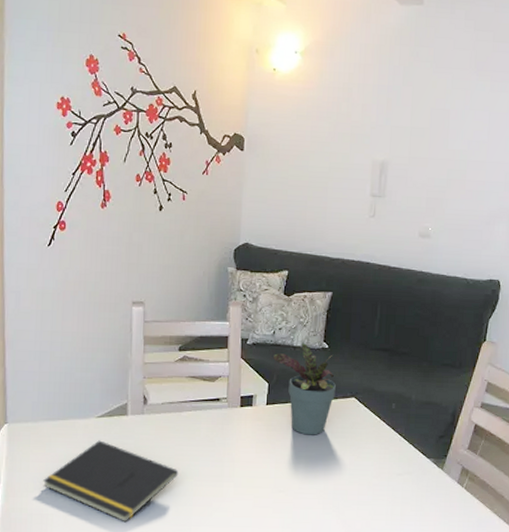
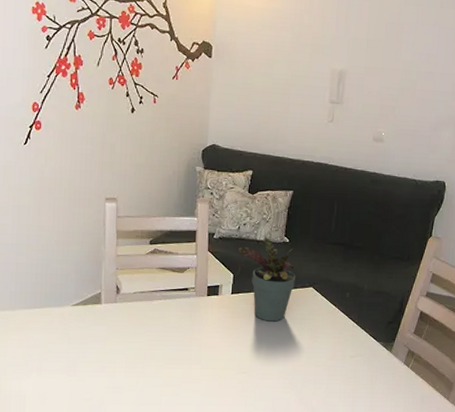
notepad: present [43,440,179,523] -> none [21,327,150,403]

